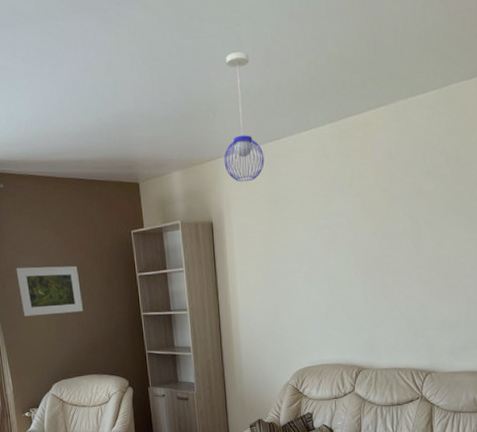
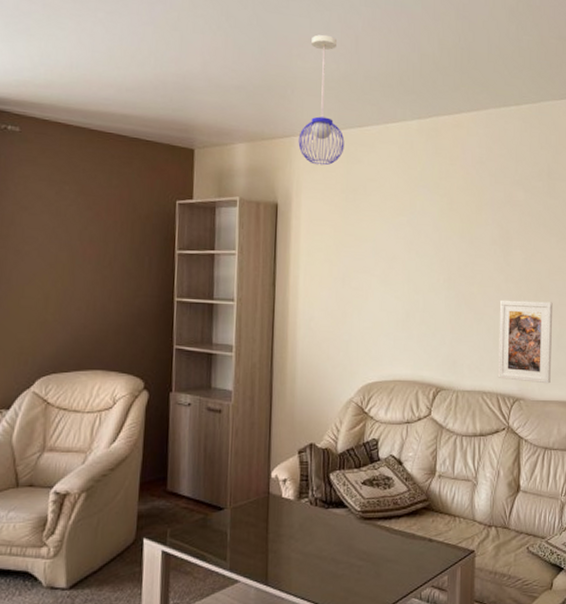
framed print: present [16,265,83,317] -> none [13,226,100,290]
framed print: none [411,283,461,358] -> present [497,300,553,384]

